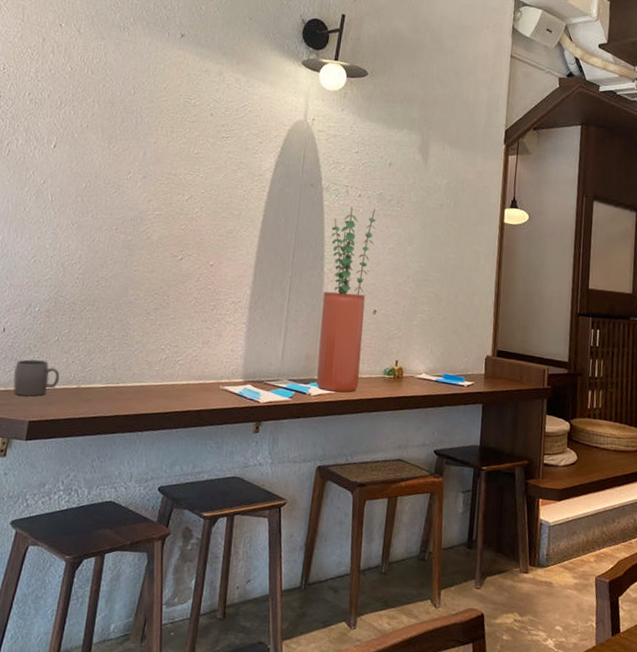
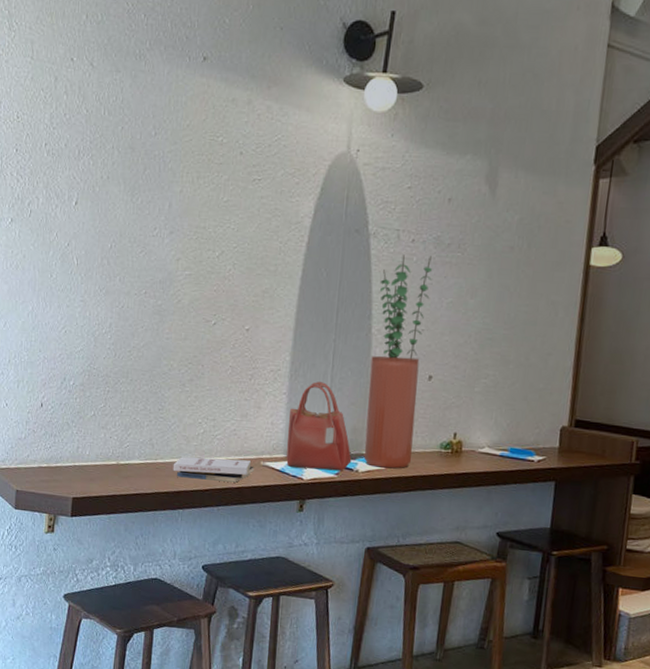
mug: present [13,359,60,397] -> none [55,435,99,473]
books: none [134,381,214,406] -> present [173,457,255,483]
handbag: none [244,313,305,395] -> present [286,382,352,471]

